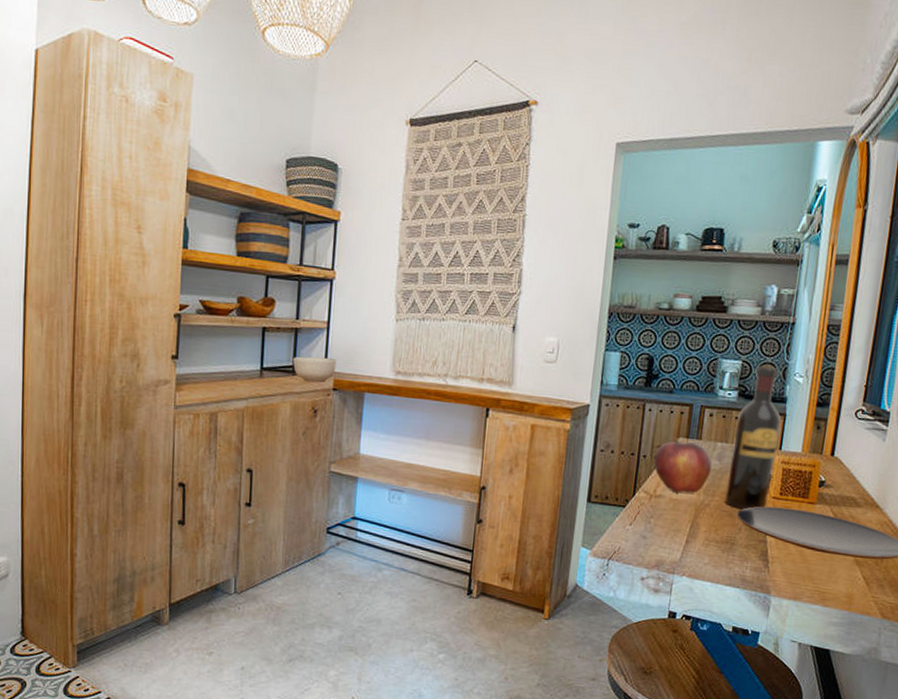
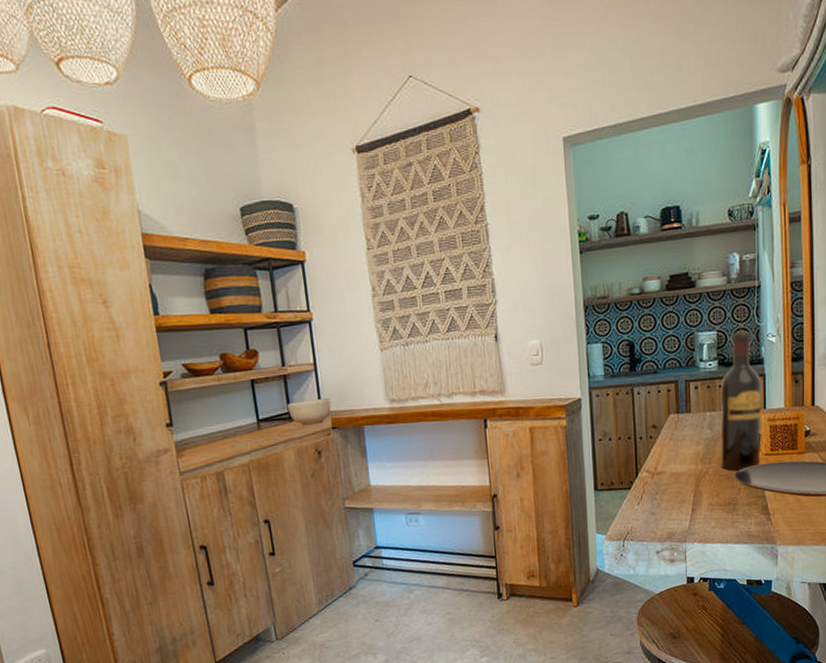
fruit: present [653,438,712,494] -> none [650,416,705,467]

